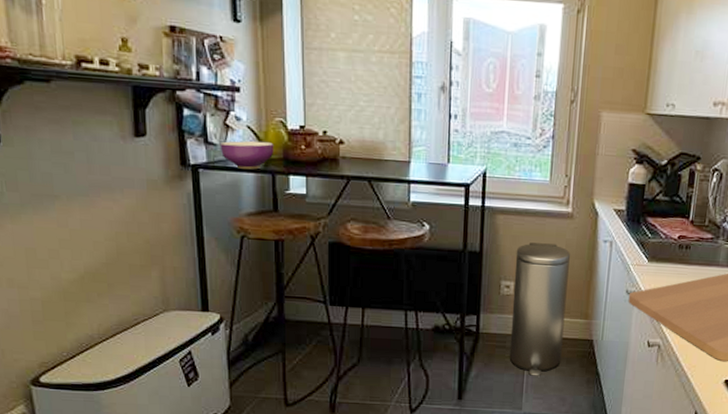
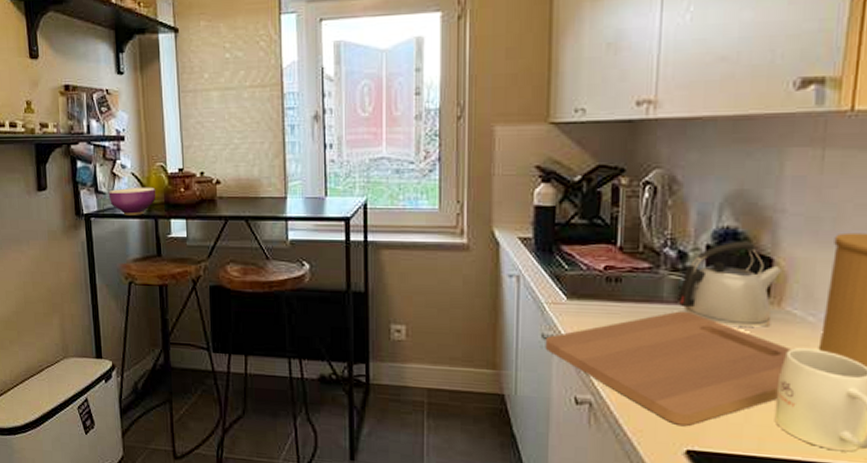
pedal bin: present [509,242,571,376] -> none [405,280,470,437]

